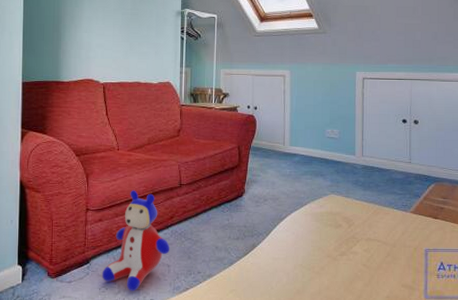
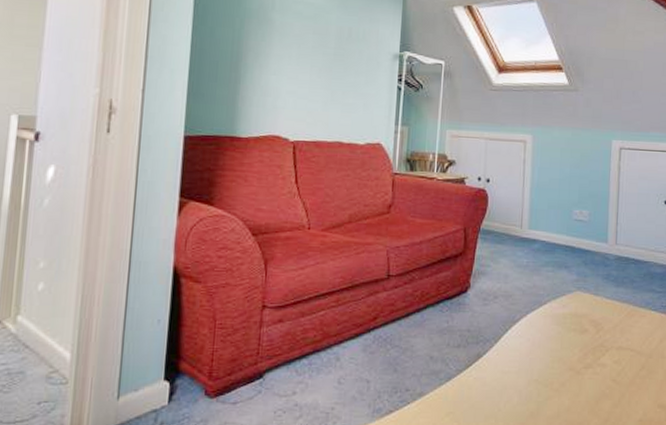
stuffed animal: present [101,190,170,291] -> none [278,282,371,415]

